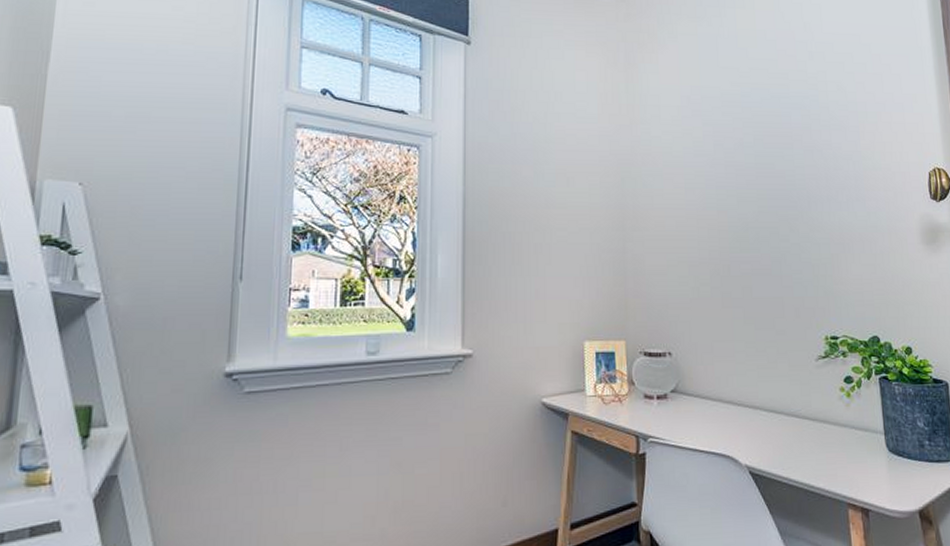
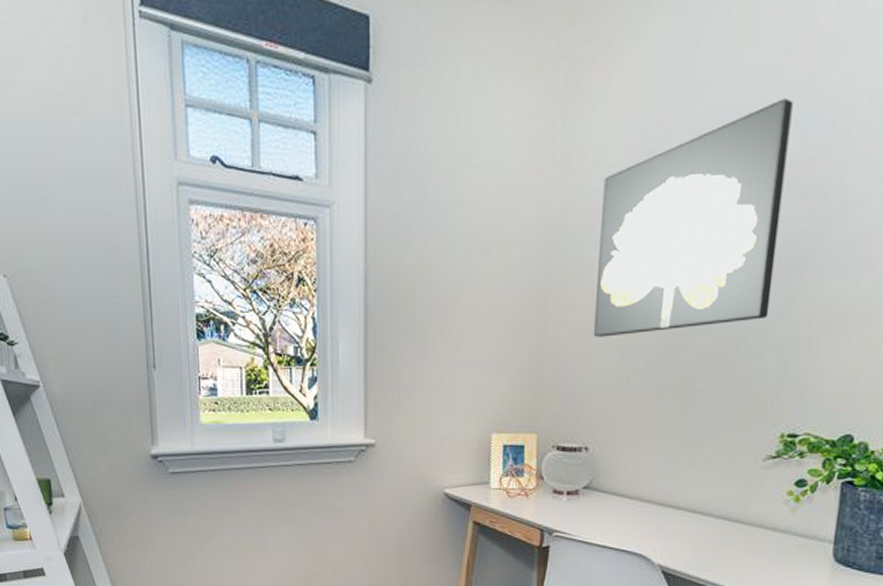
wall art: none [661,82,799,254] -> present [594,98,793,337]

